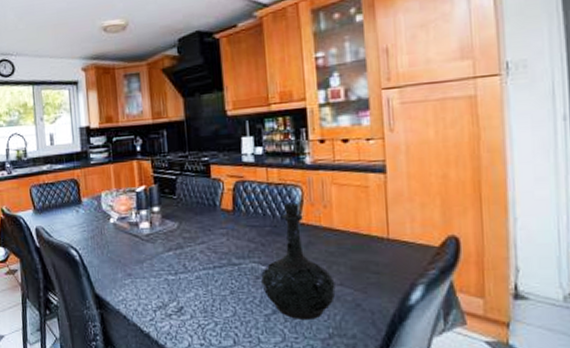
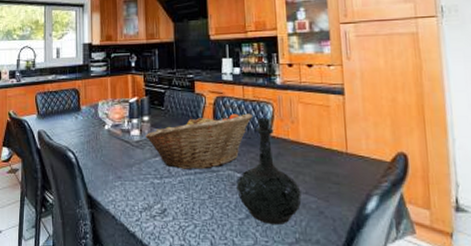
fruit basket: none [156,199,279,264] -> present [145,113,254,169]

